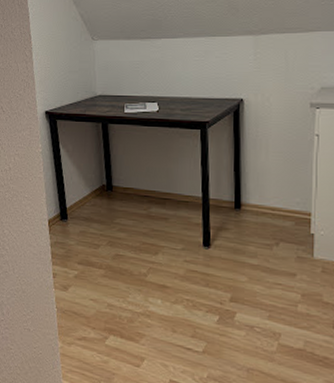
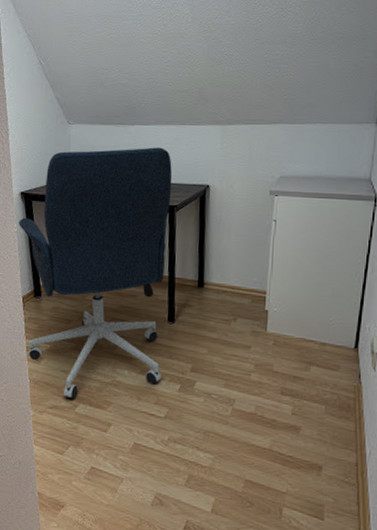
office chair: none [43,61,203,331] -> present [19,147,172,399]

